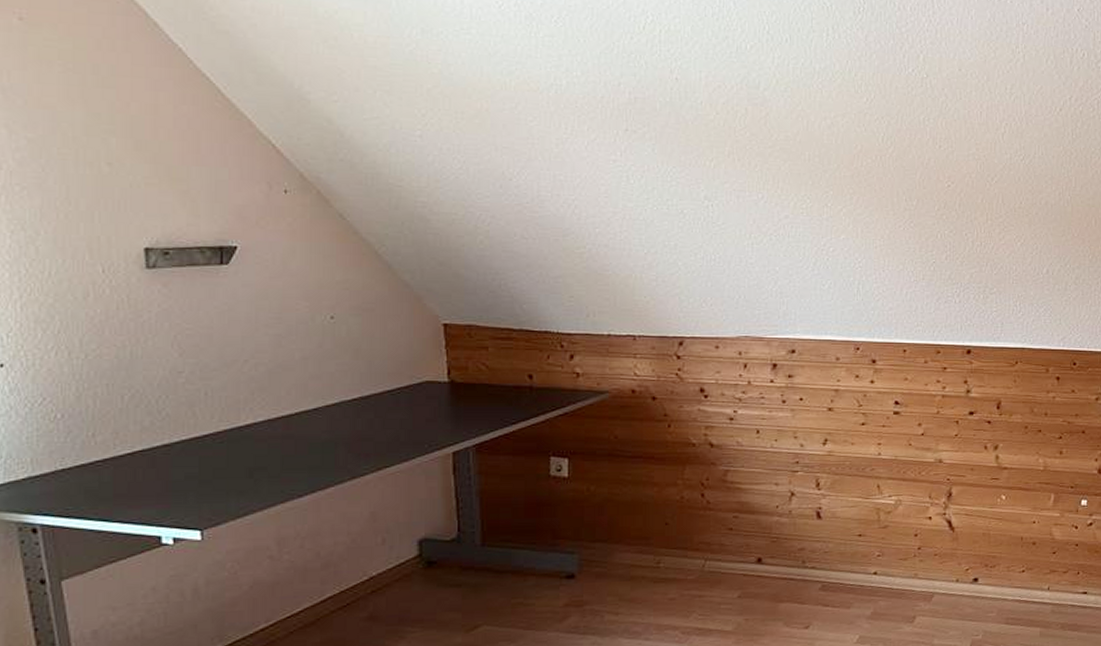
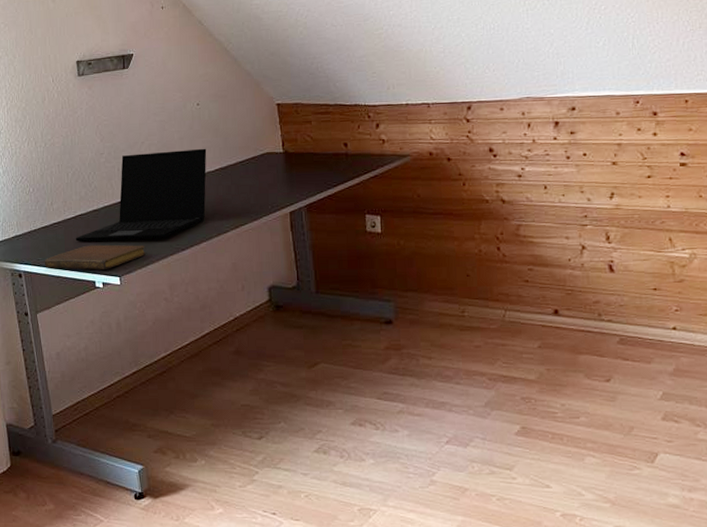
notebook: none [76,489,243,522] -> present [44,244,146,270]
laptop: none [131,372,342,486] -> present [75,148,207,242]

